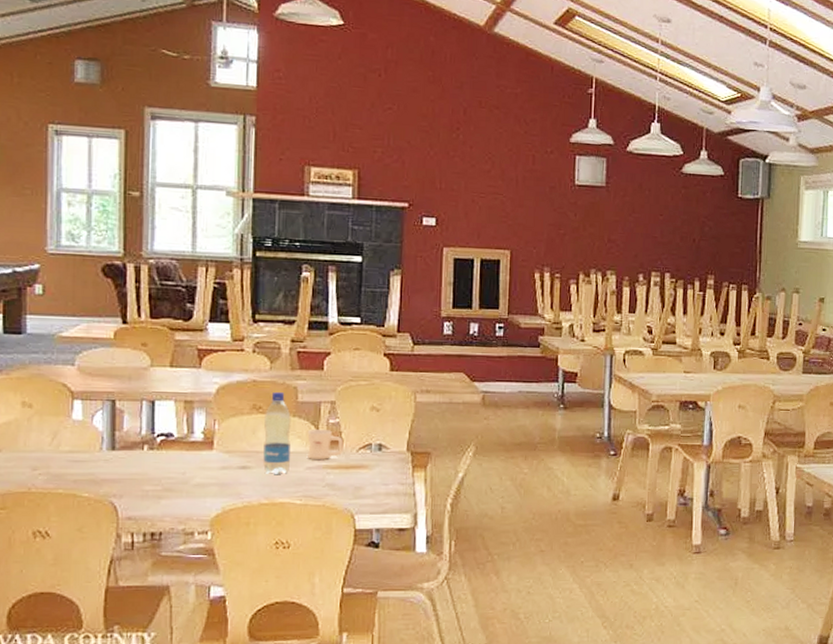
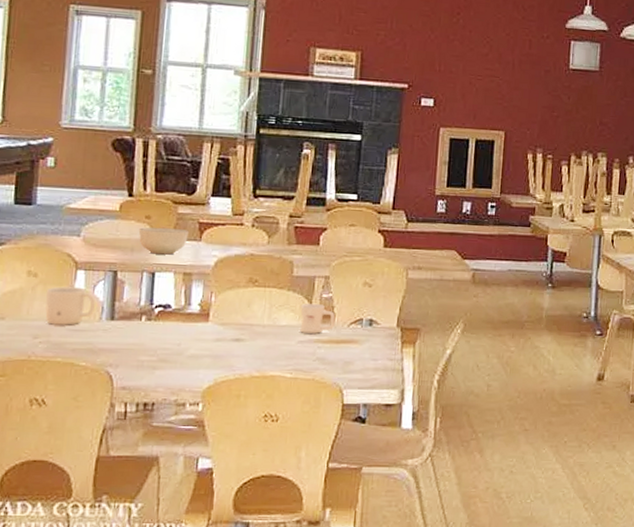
mug: none [42,416,96,456] -> present [45,286,96,325]
bowl: none [135,354,189,383] -> present [138,227,190,255]
bottle: present [263,392,291,475] -> none [256,266,286,348]

